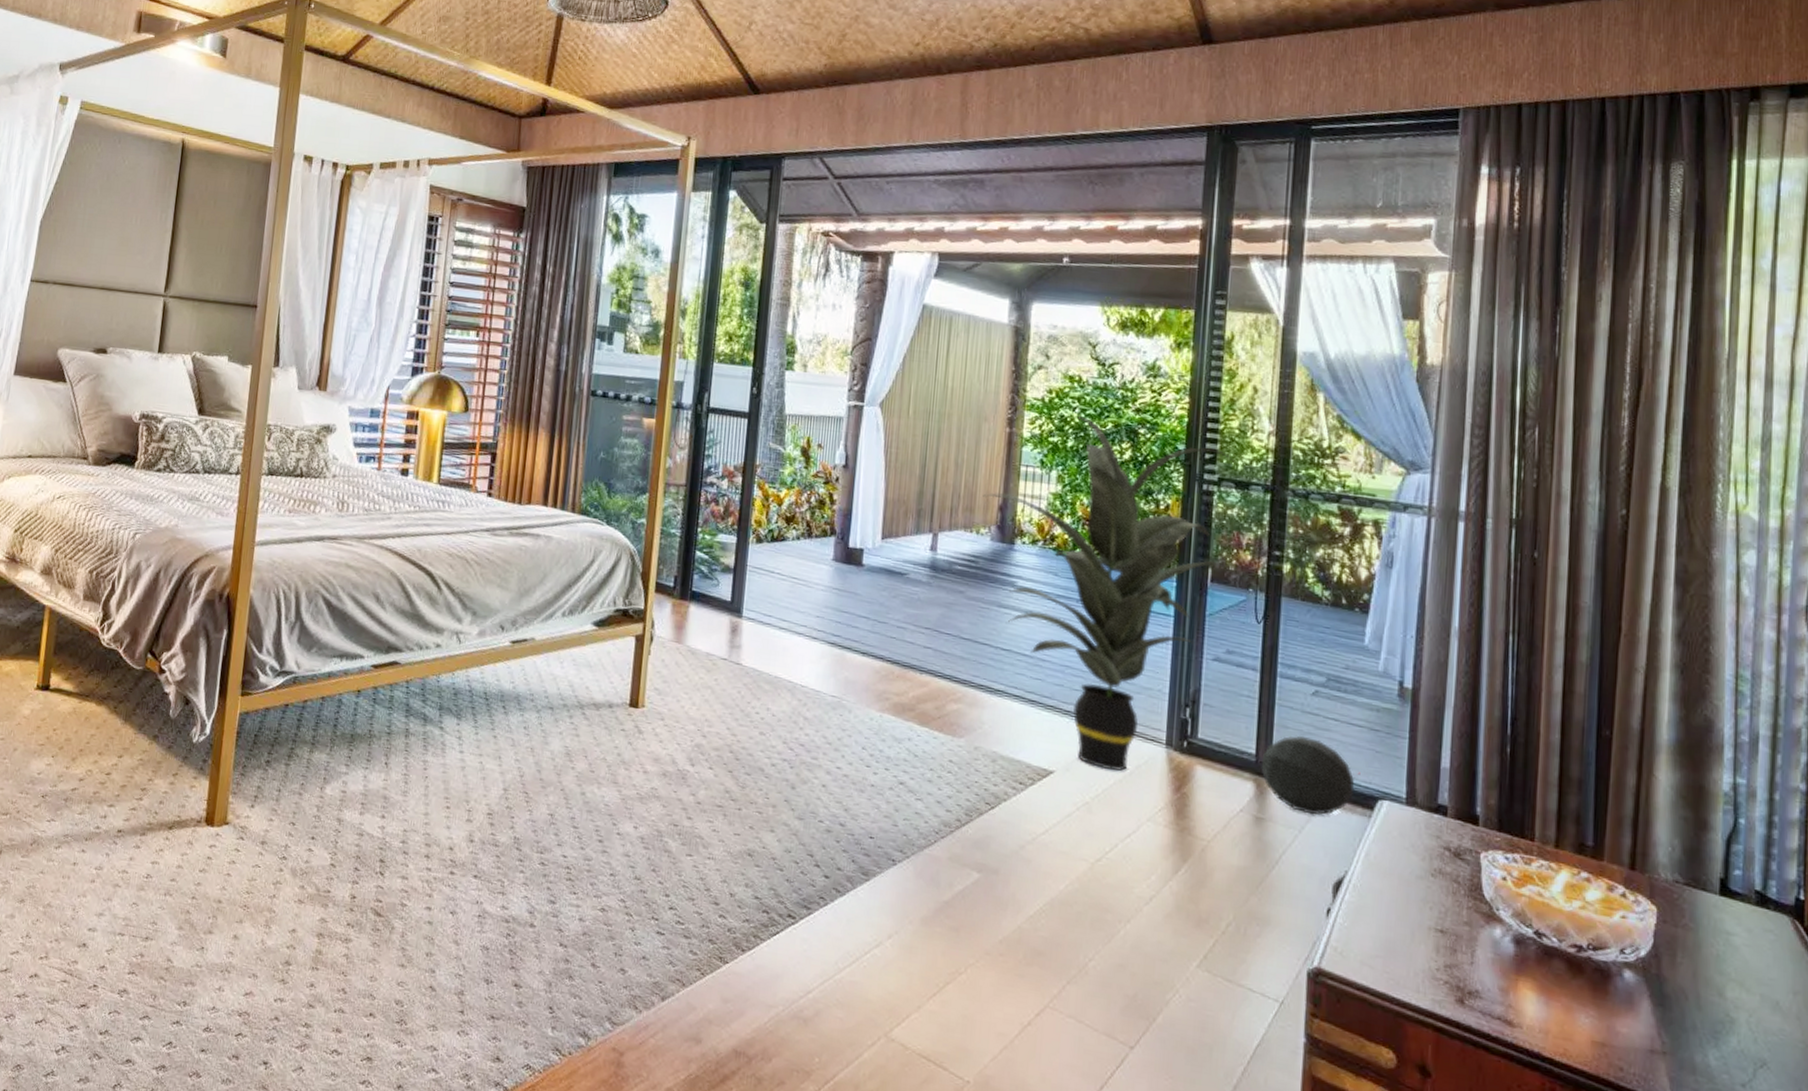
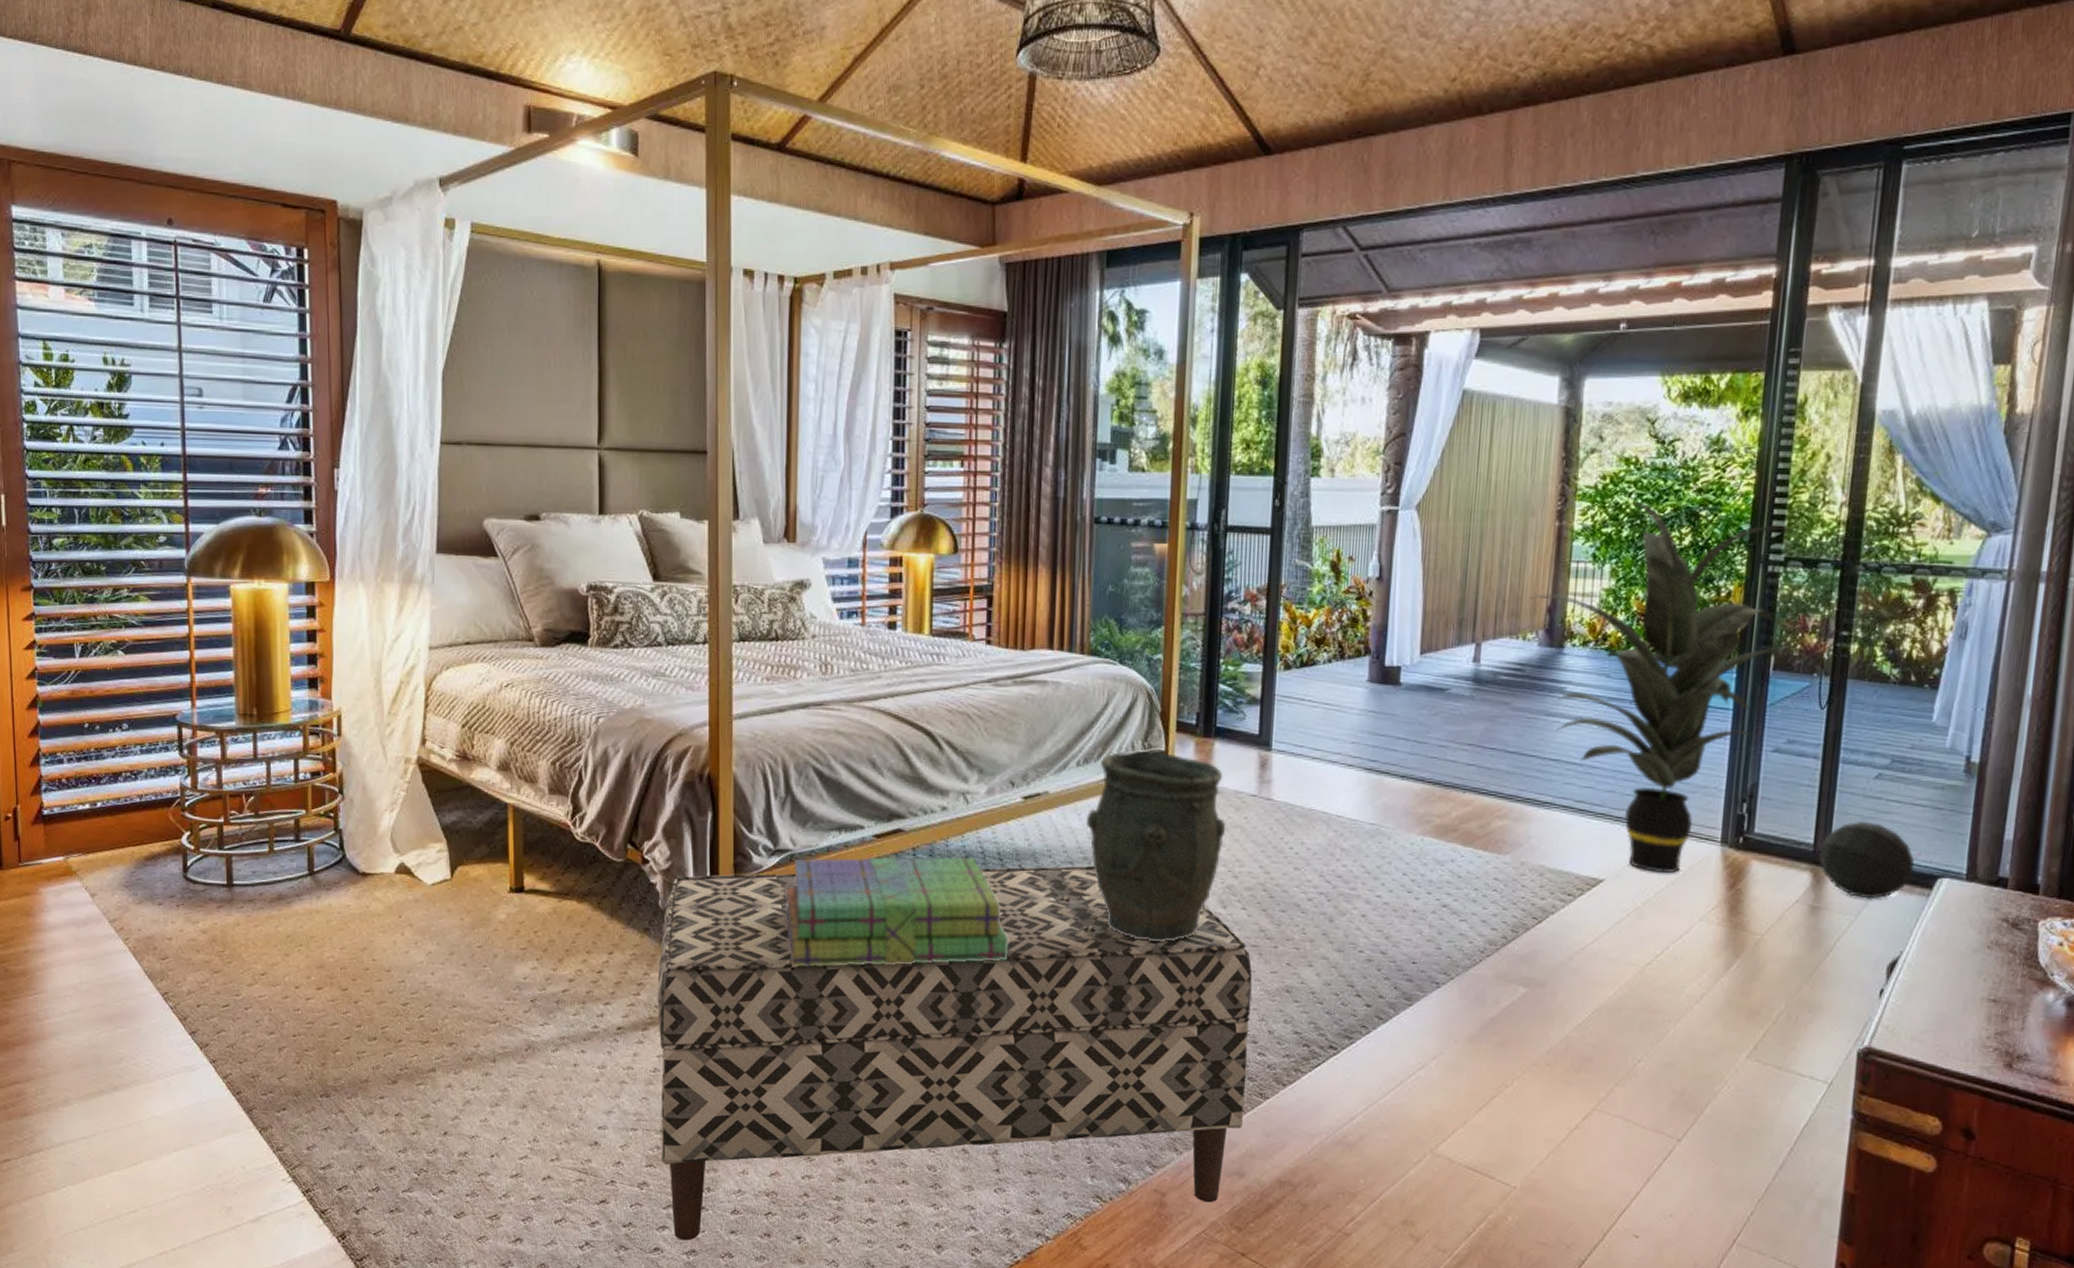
bench: none [143,688,717,1067] -> present [657,865,1253,1241]
stack of books: none [284,682,489,799] -> present [785,856,1009,967]
vase: none [568,606,698,794] -> present [1087,750,1226,942]

